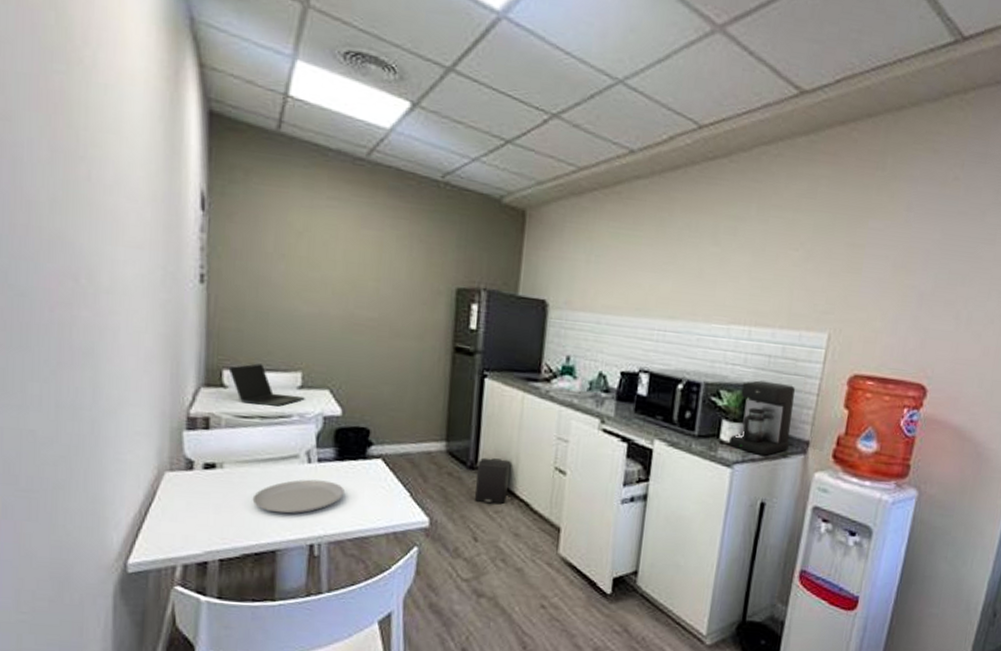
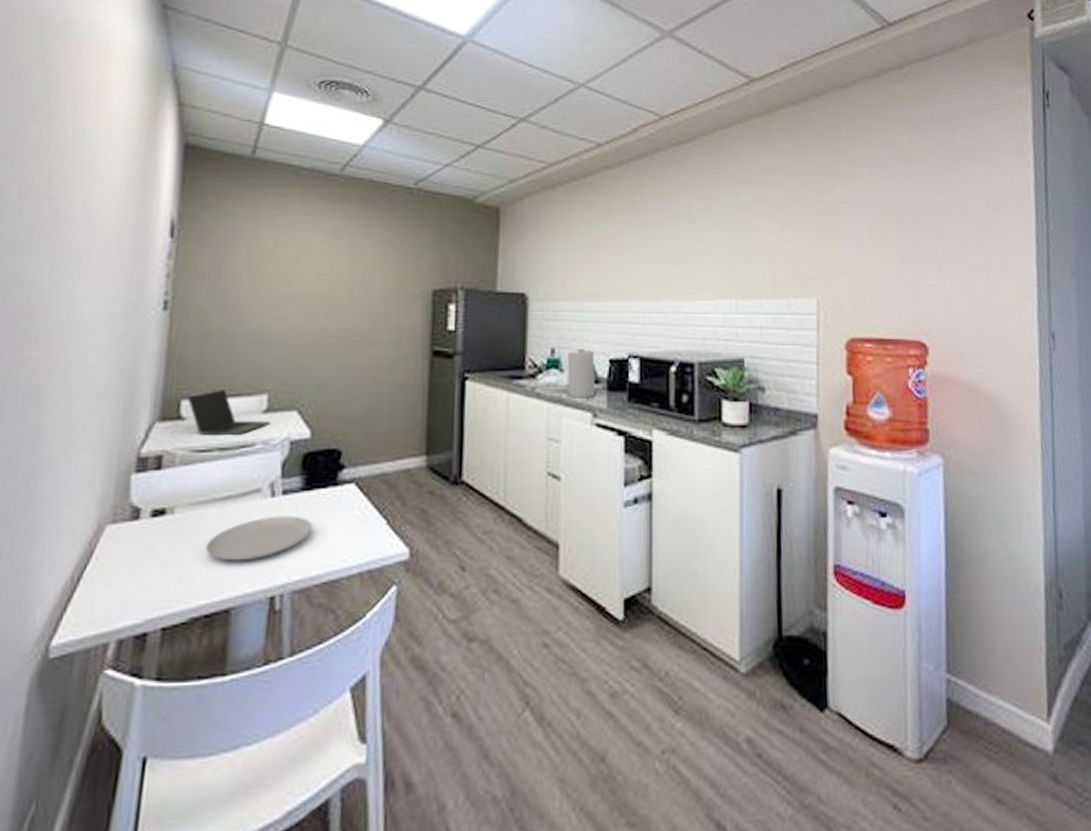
pedal bin: present [474,457,511,505] -> none [459,469,499,523]
paper towel holder: none [579,358,608,406] -> present [566,348,596,398]
coffee maker: present [729,380,795,456] -> none [733,354,797,435]

